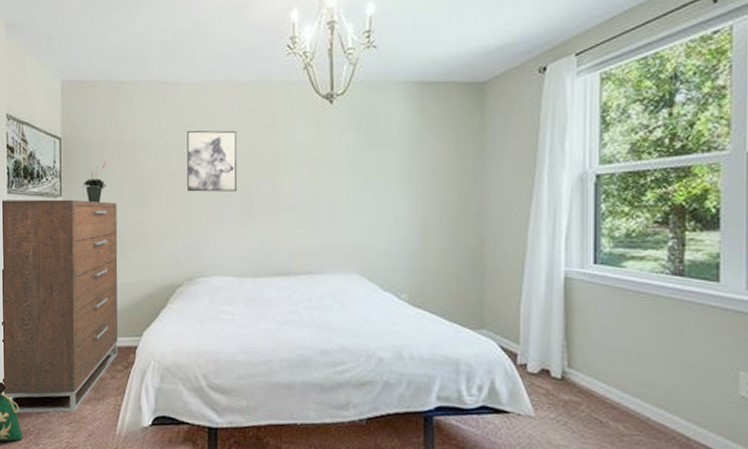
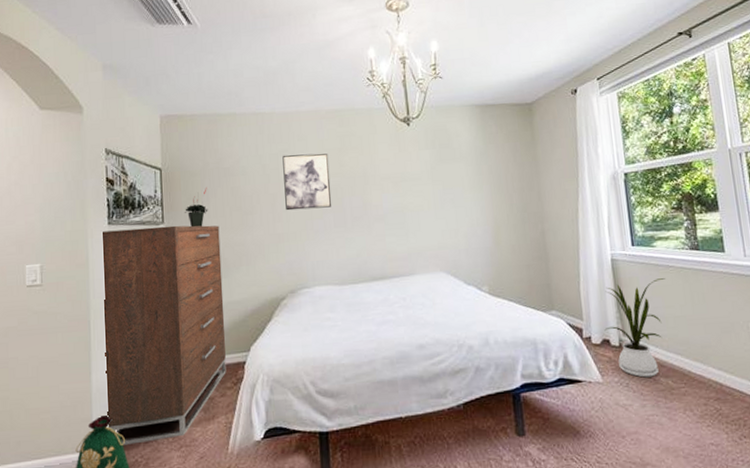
house plant: none [545,306,633,419] -> present [604,278,666,378]

